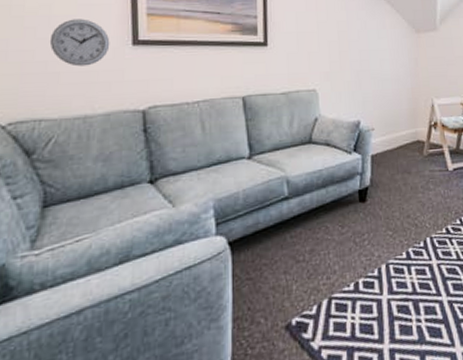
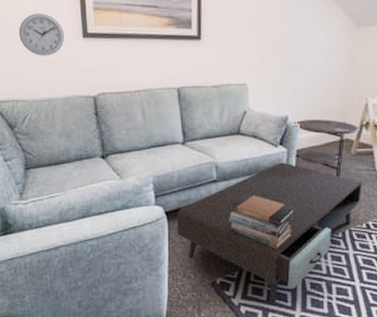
coffee table: none [242,170,438,342] -> present [177,162,363,306]
book stack: none [302,208,375,271] -> present [228,193,296,250]
side table: none [366,122,430,181] -> present [291,119,360,177]

